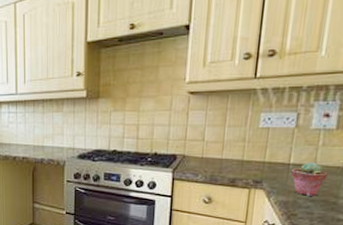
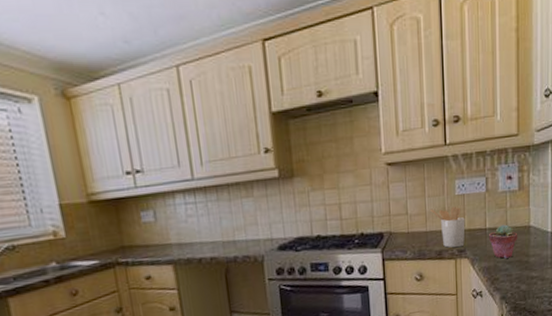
utensil holder: none [229,138,267,178] -> present [430,206,465,248]

